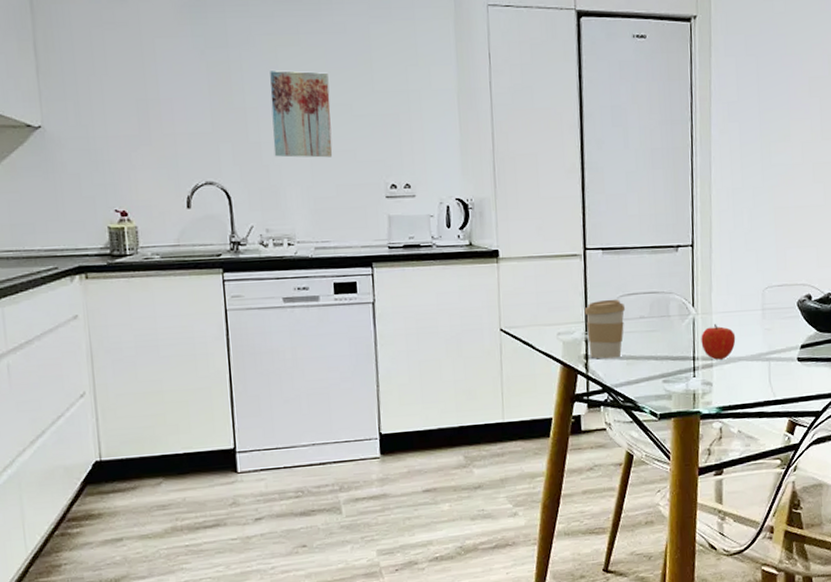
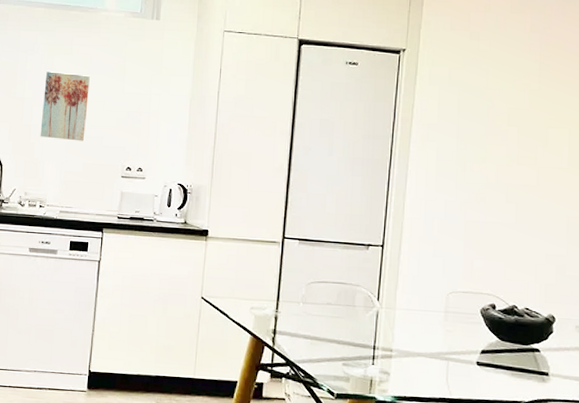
coffee cup: present [584,299,626,359] -> none [277,284,315,337]
fruit: present [701,324,736,360] -> none [383,319,417,353]

